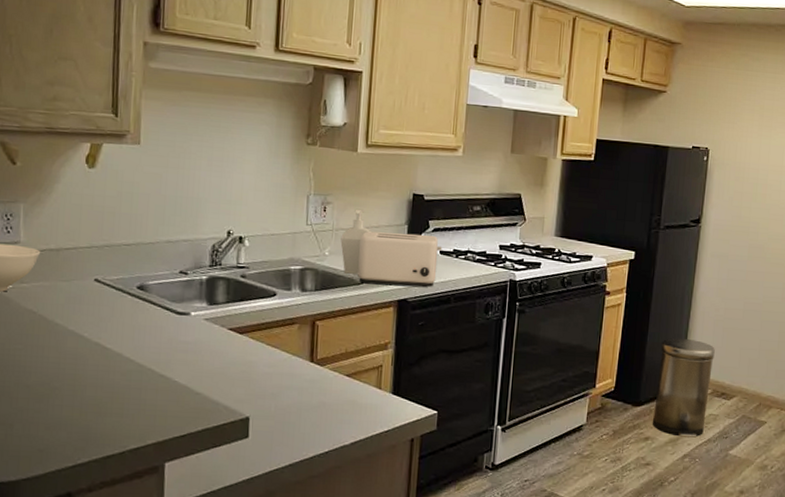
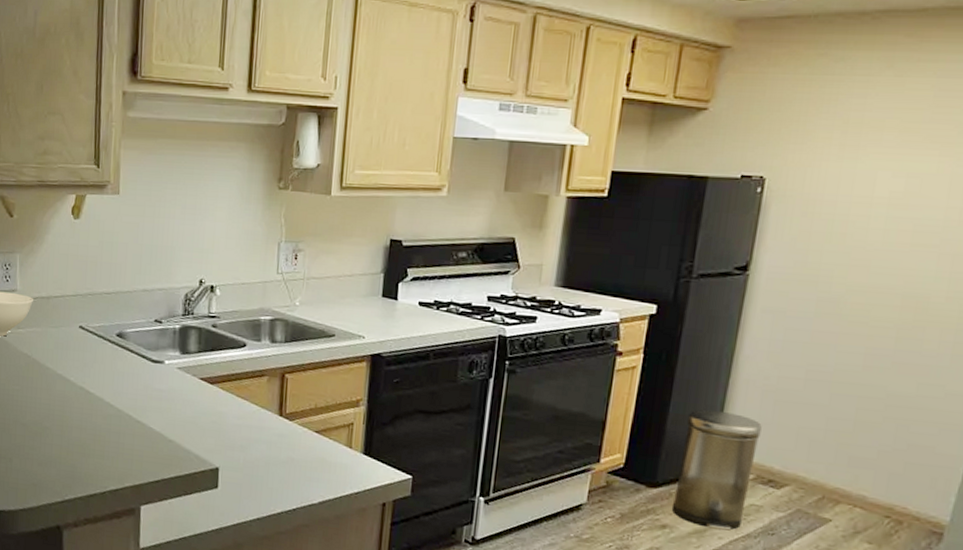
soap bottle: present [340,208,371,274] -> none [312,256,344,326]
toaster: present [358,231,442,288] -> none [329,280,422,342]

